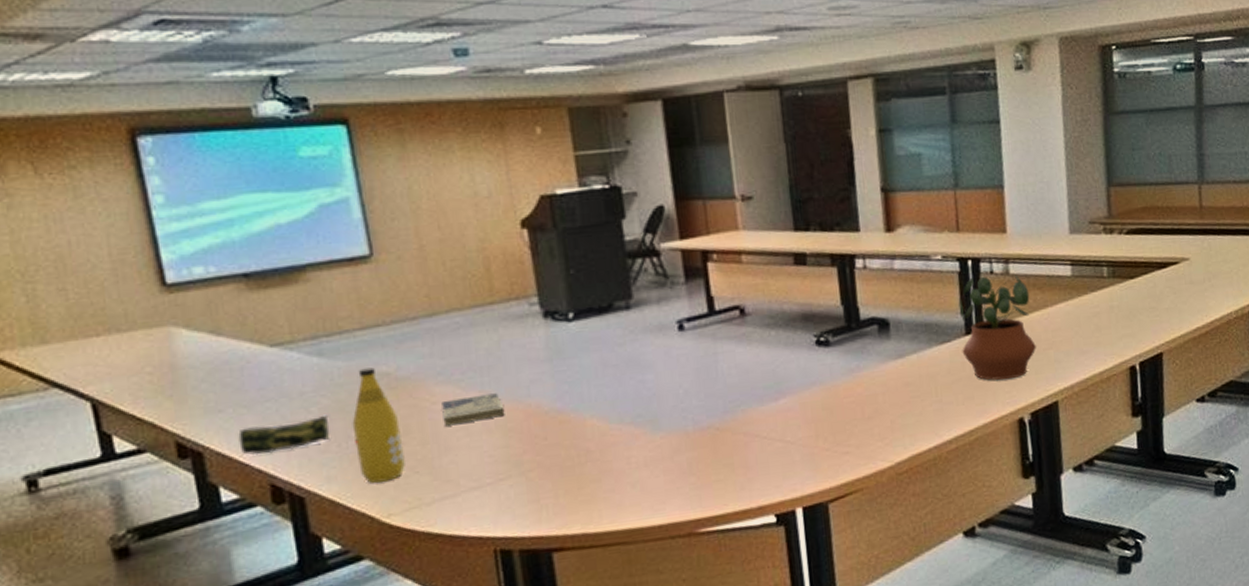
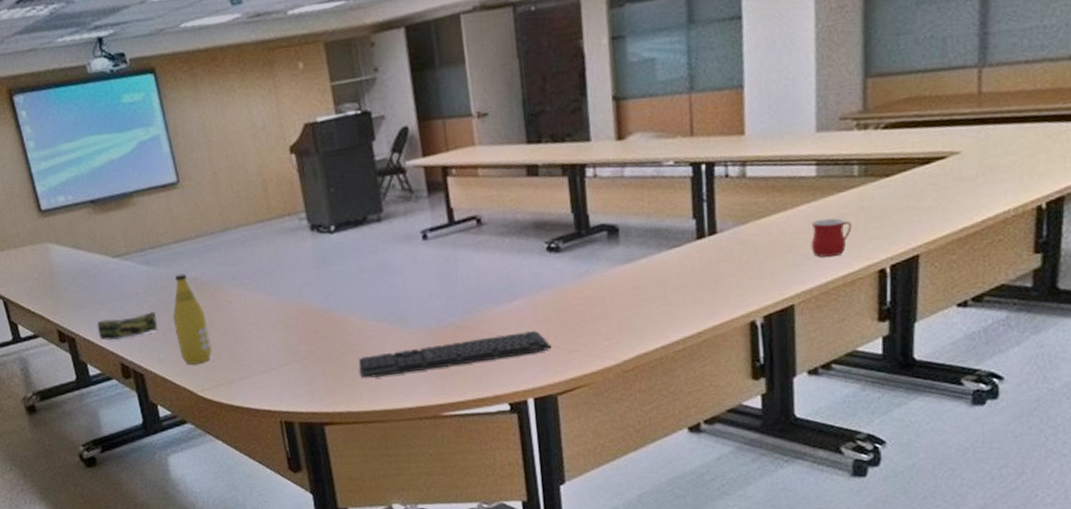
book: present [442,393,505,426] -> none [236,294,284,321]
keyboard: none [598,431,822,492] -> present [358,330,552,378]
potted plant: present [958,274,1036,380] -> none [690,177,773,284]
mug: none [1069,317,1105,354] -> present [811,218,852,257]

